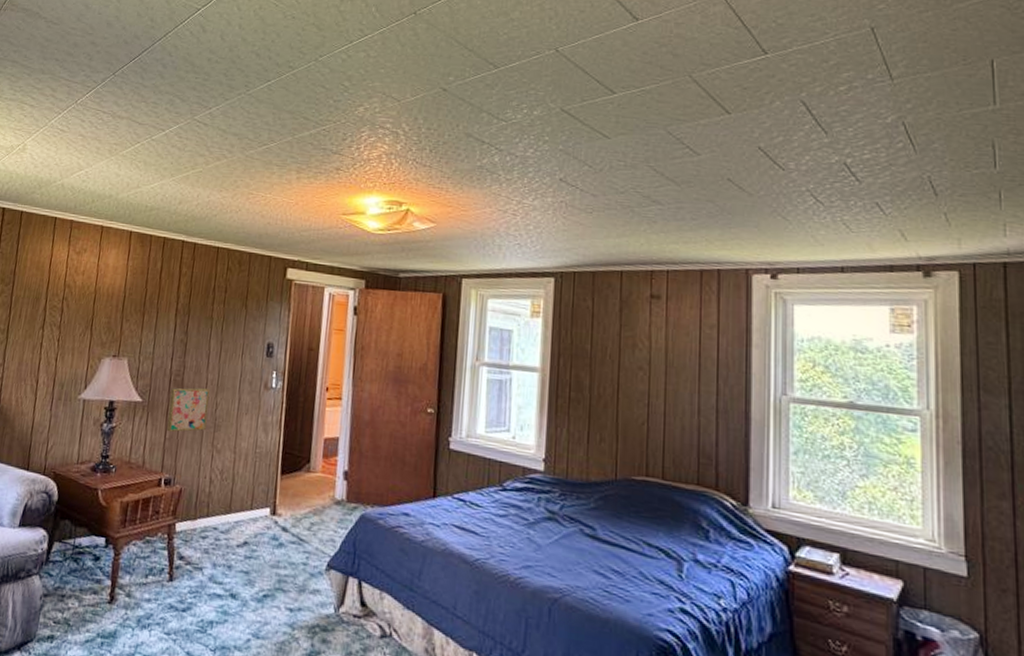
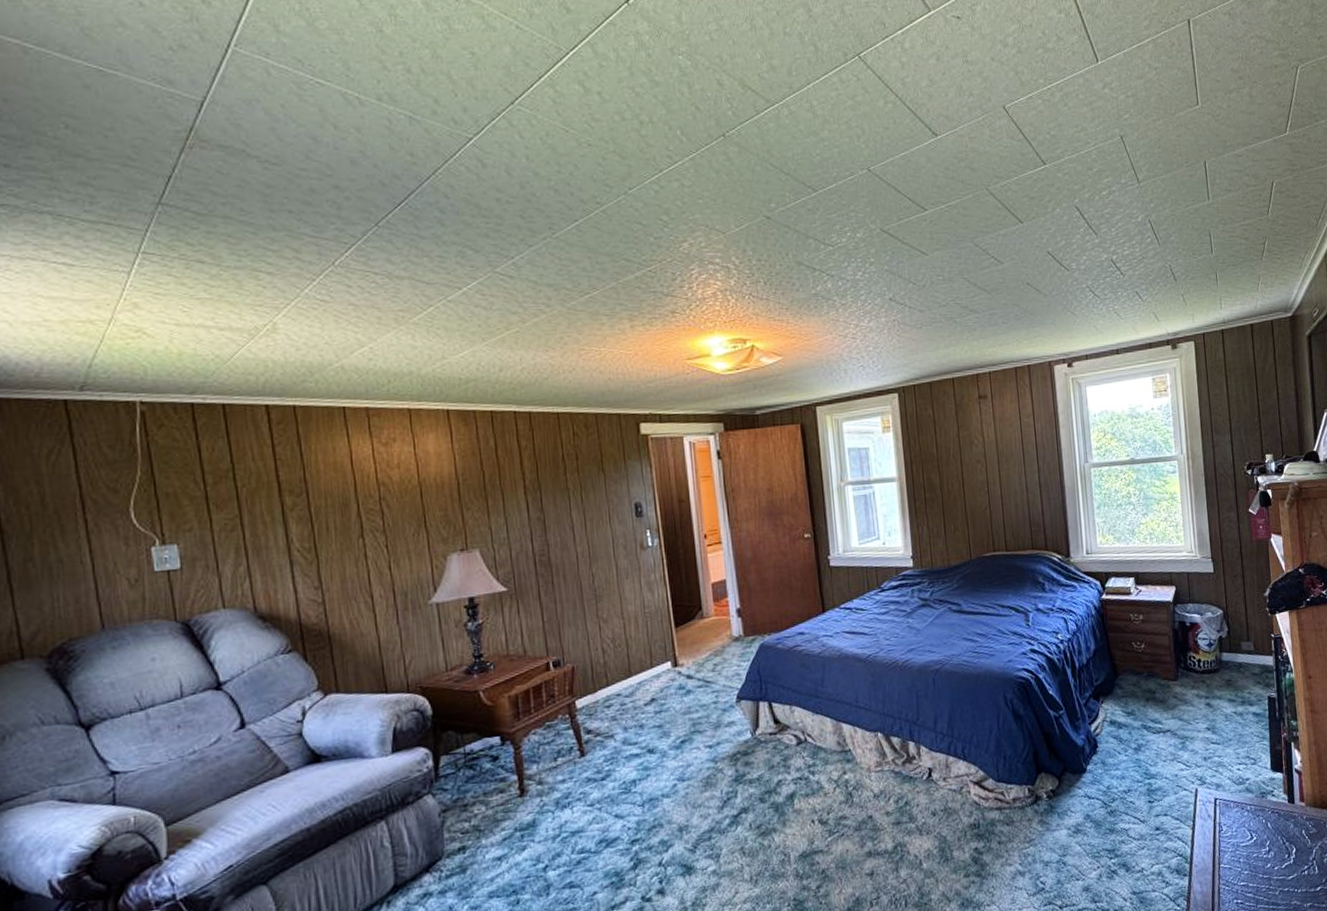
wall art: present [166,387,209,433] -> none [537,561,586,615]

